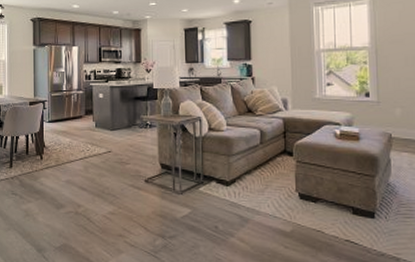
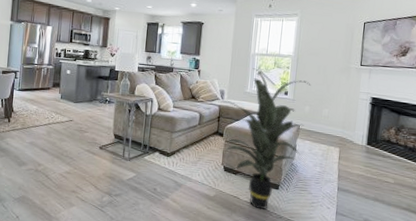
indoor plant: none [281,68,399,246] -> present [218,68,311,210]

